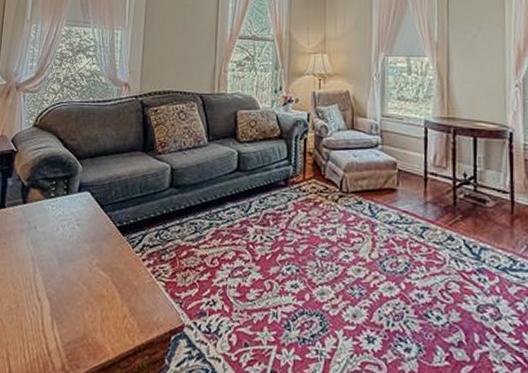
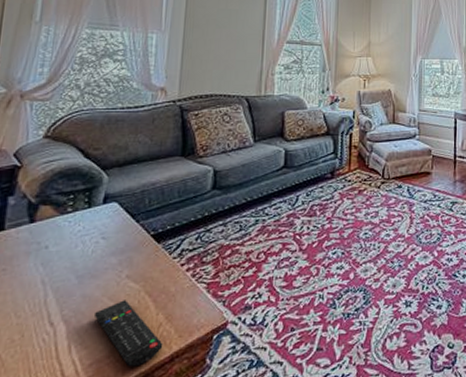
remote control: none [71,286,128,354] -> present [93,300,163,367]

